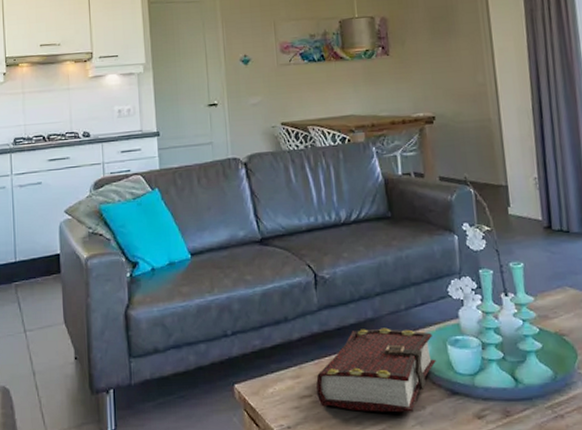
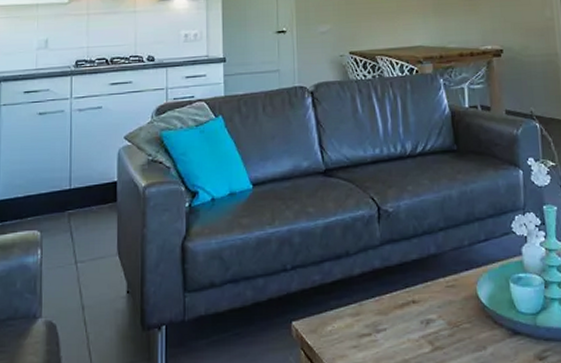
book: present [316,328,436,413] -> none [376,264,498,353]

